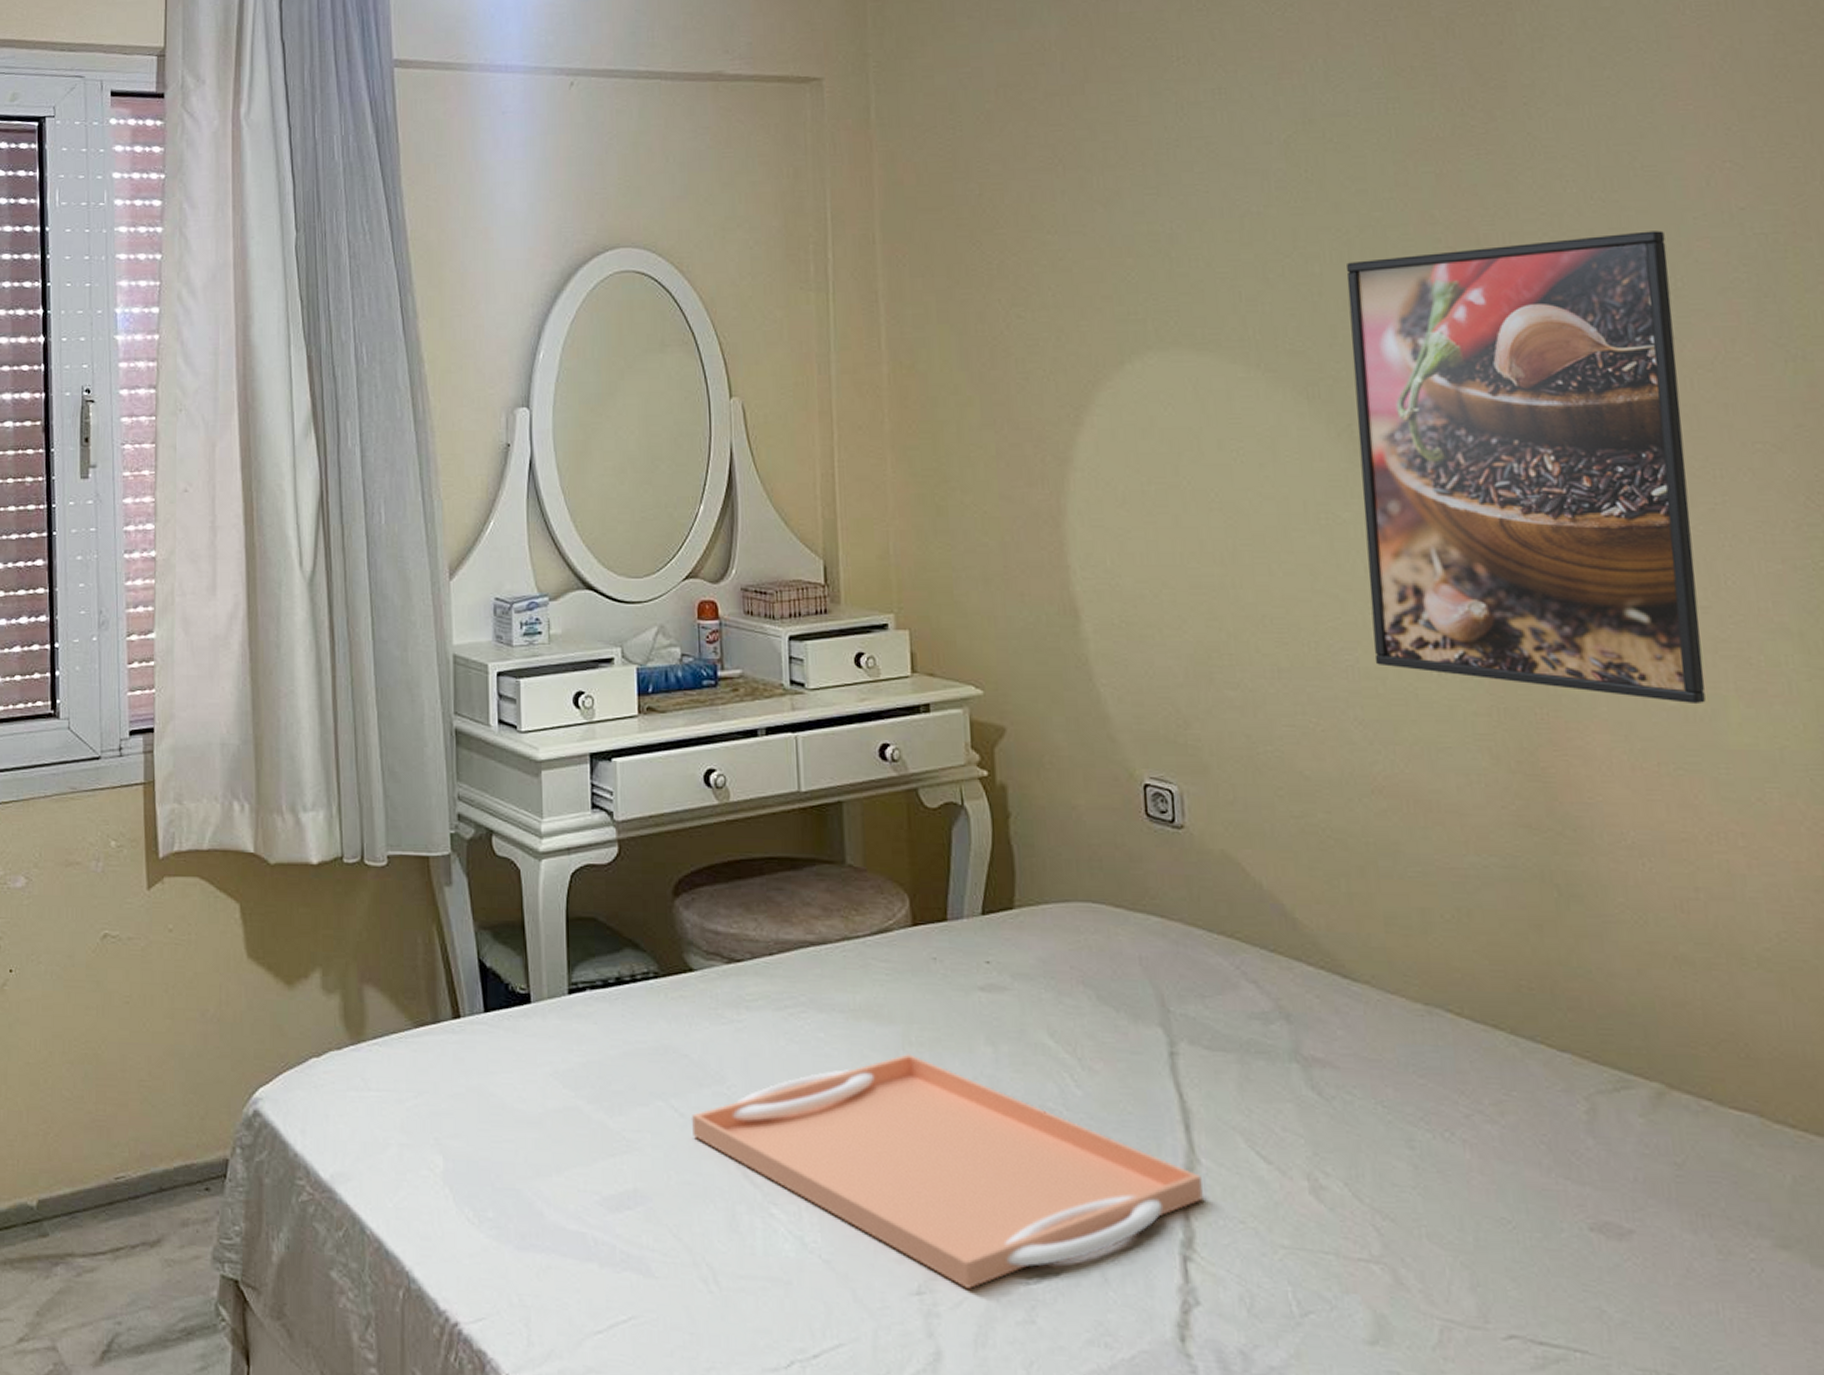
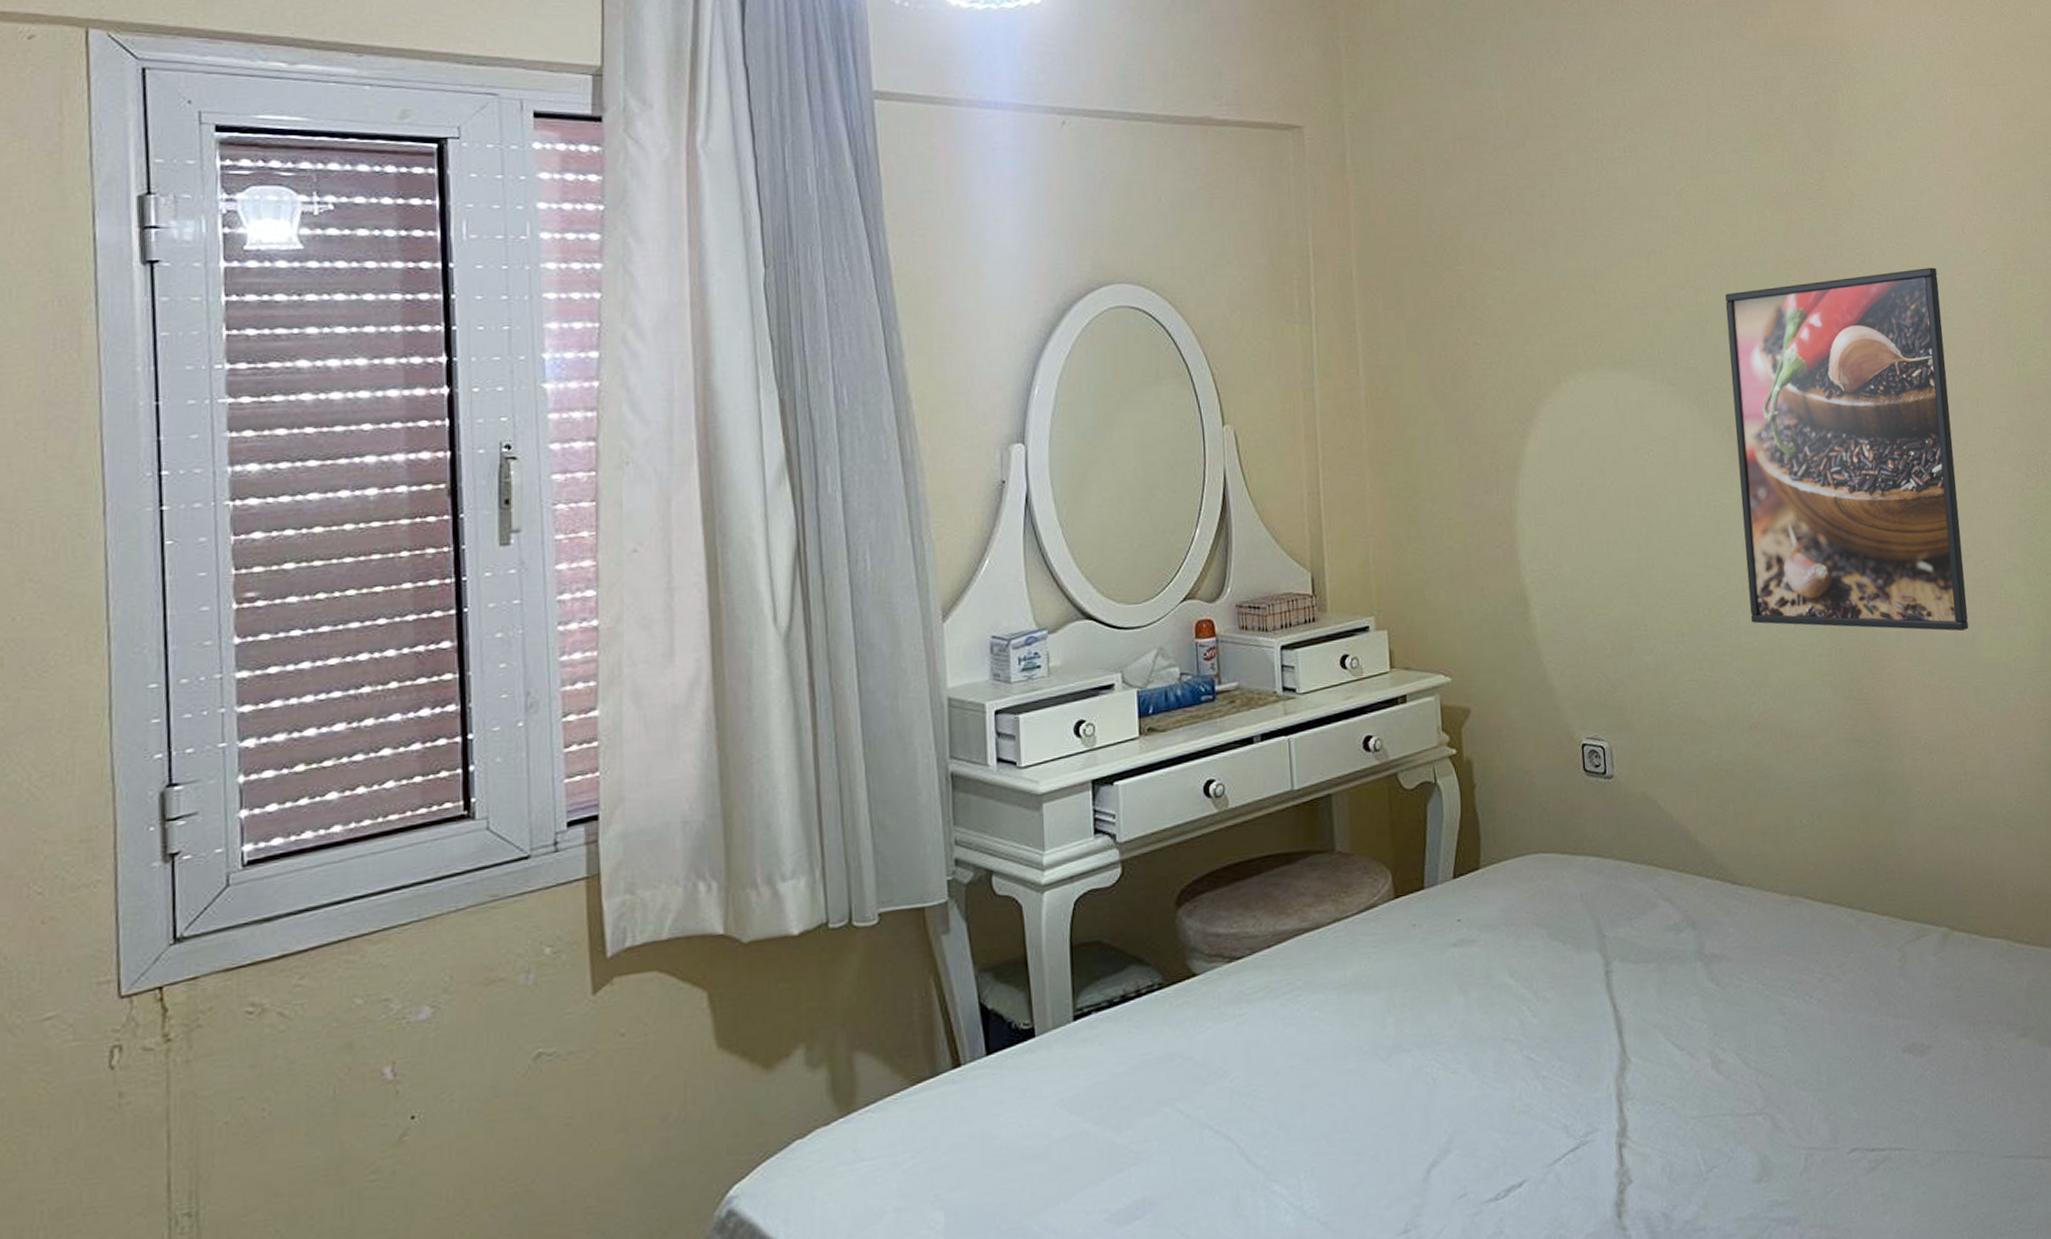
serving tray: present [691,1054,1203,1289] -> none [1196,1015,1633,1217]

